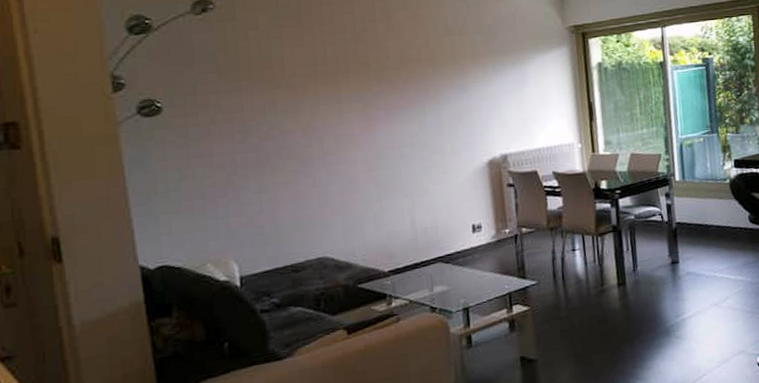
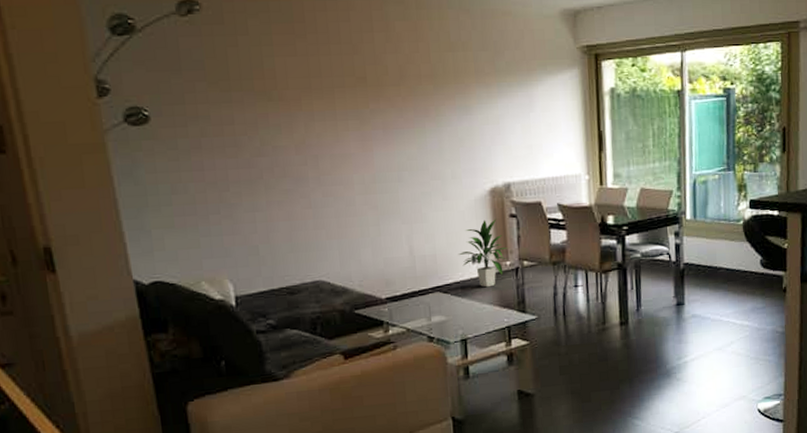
indoor plant: none [459,189,507,256] -> present [459,219,508,288]

